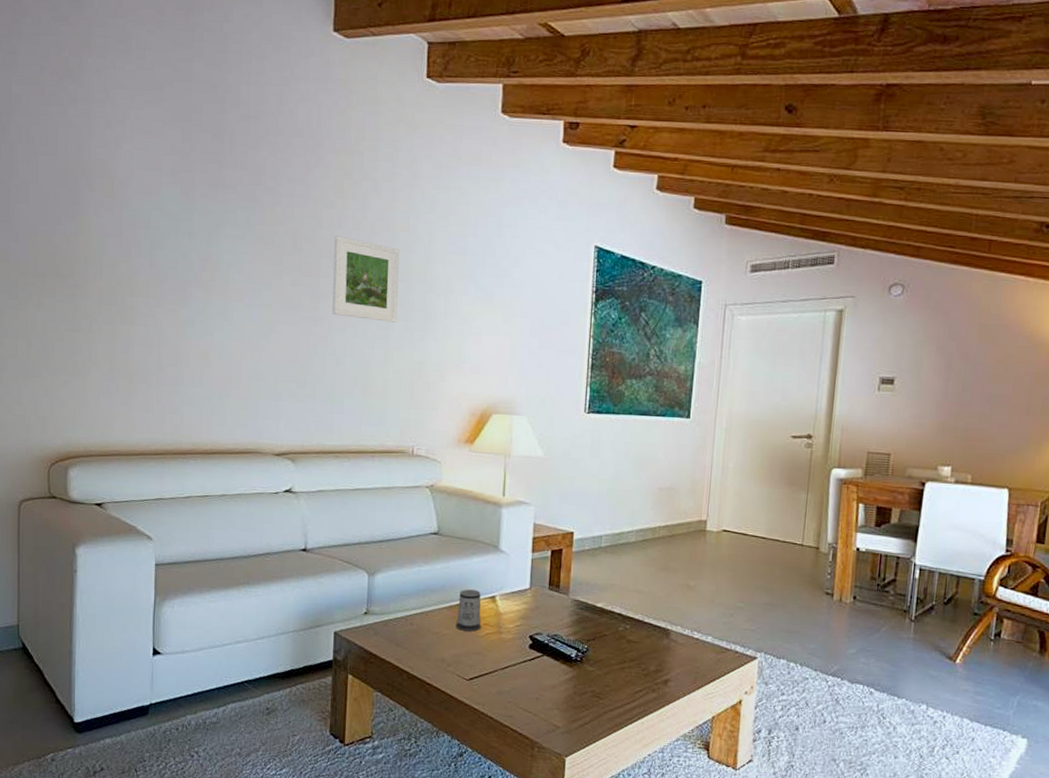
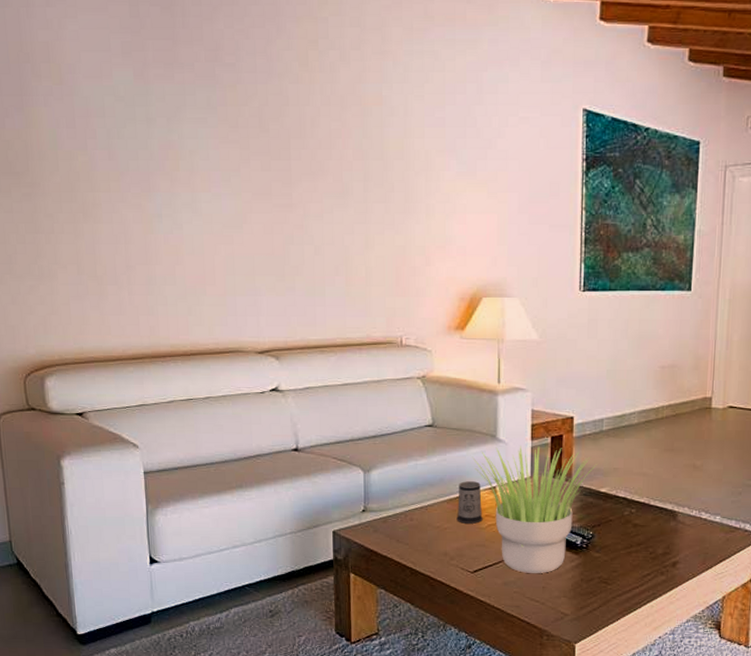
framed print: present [332,236,400,322] -> none [302,113,375,205]
potted plant: none [474,558,595,684] -> present [472,446,598,573]

